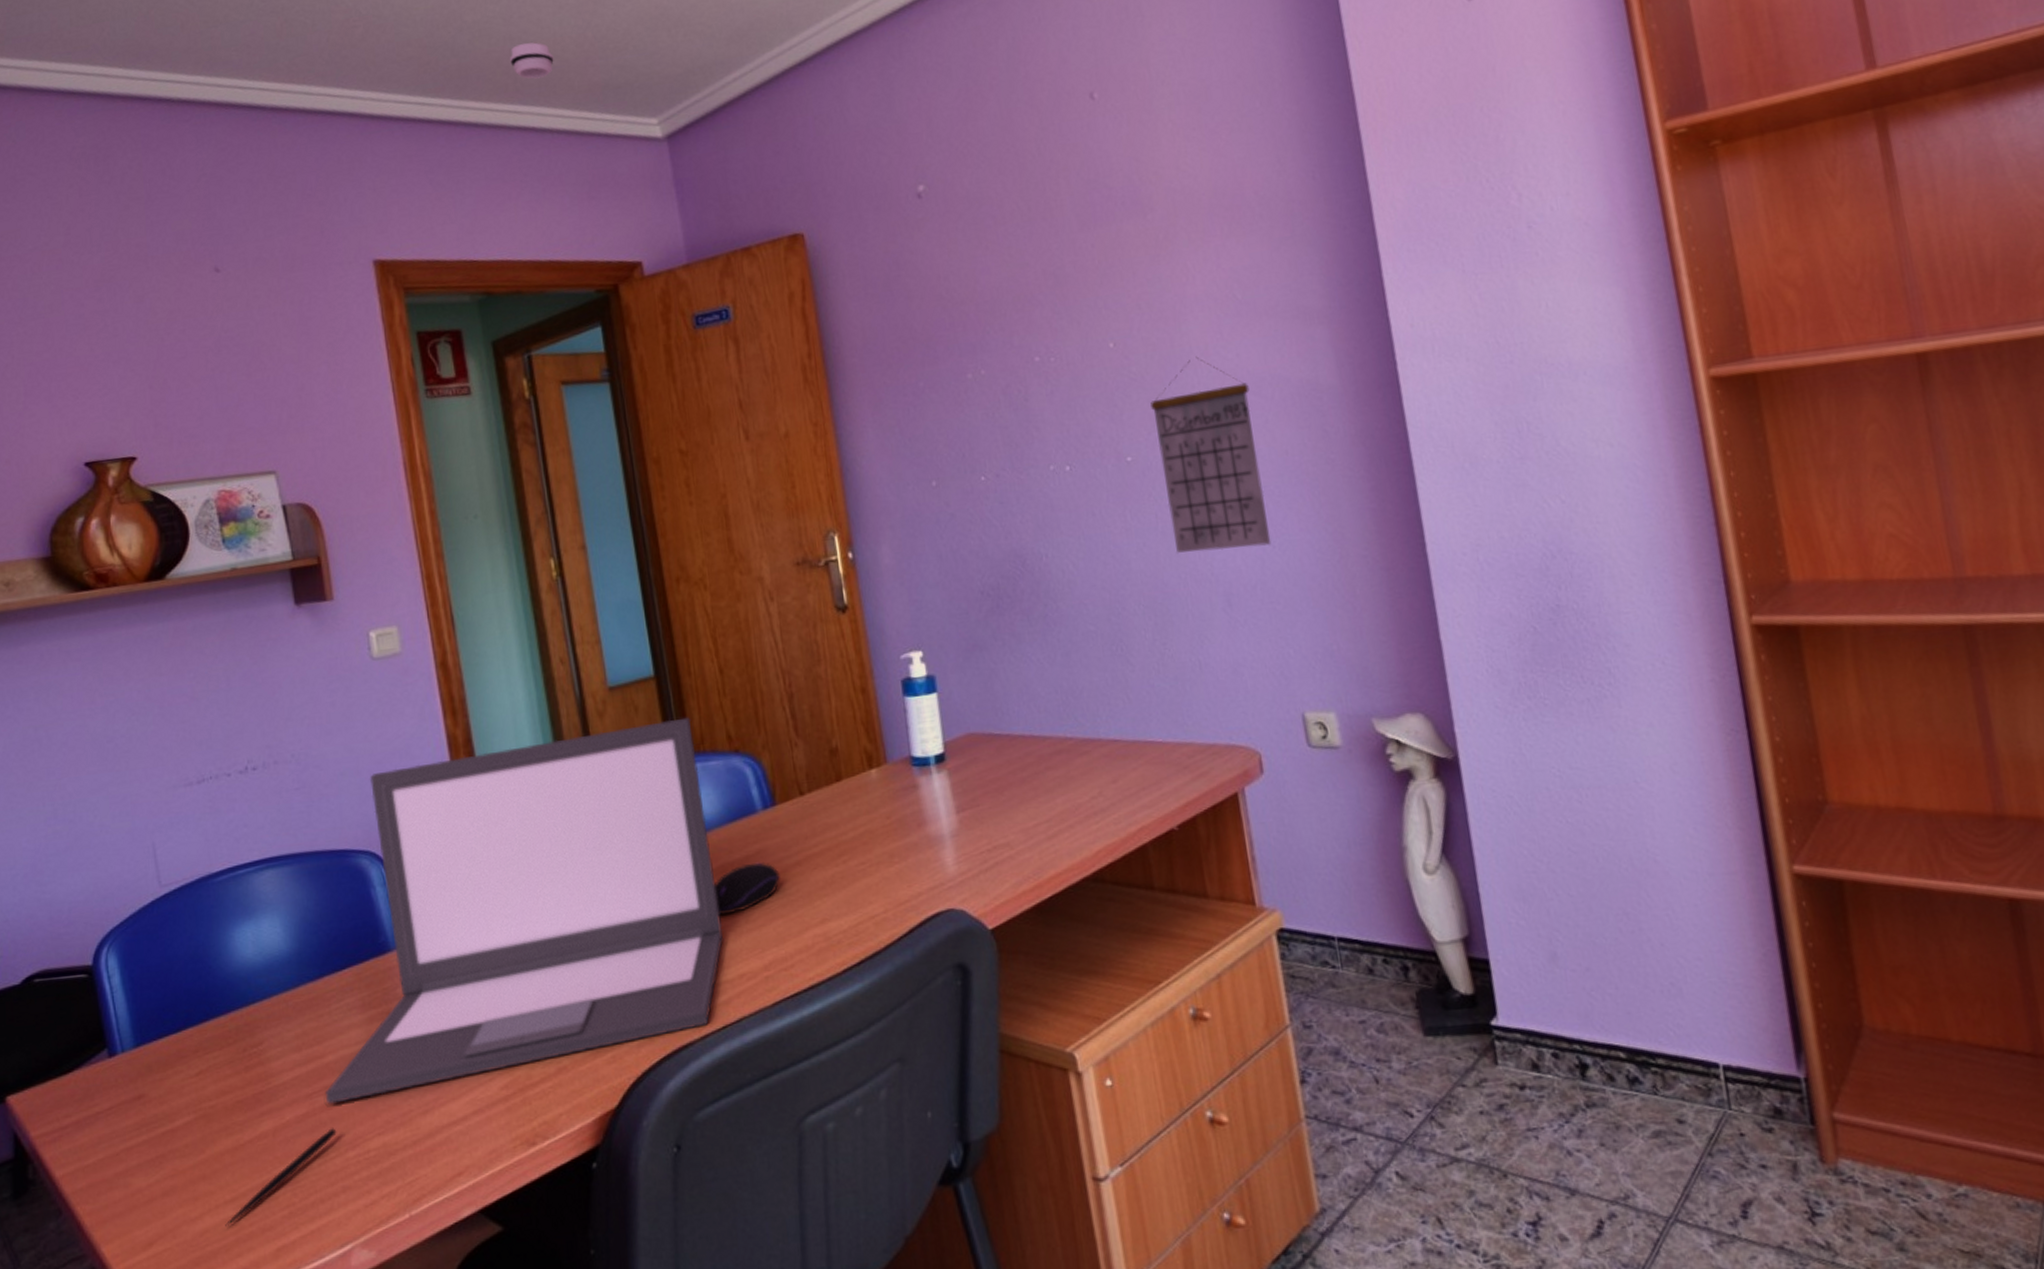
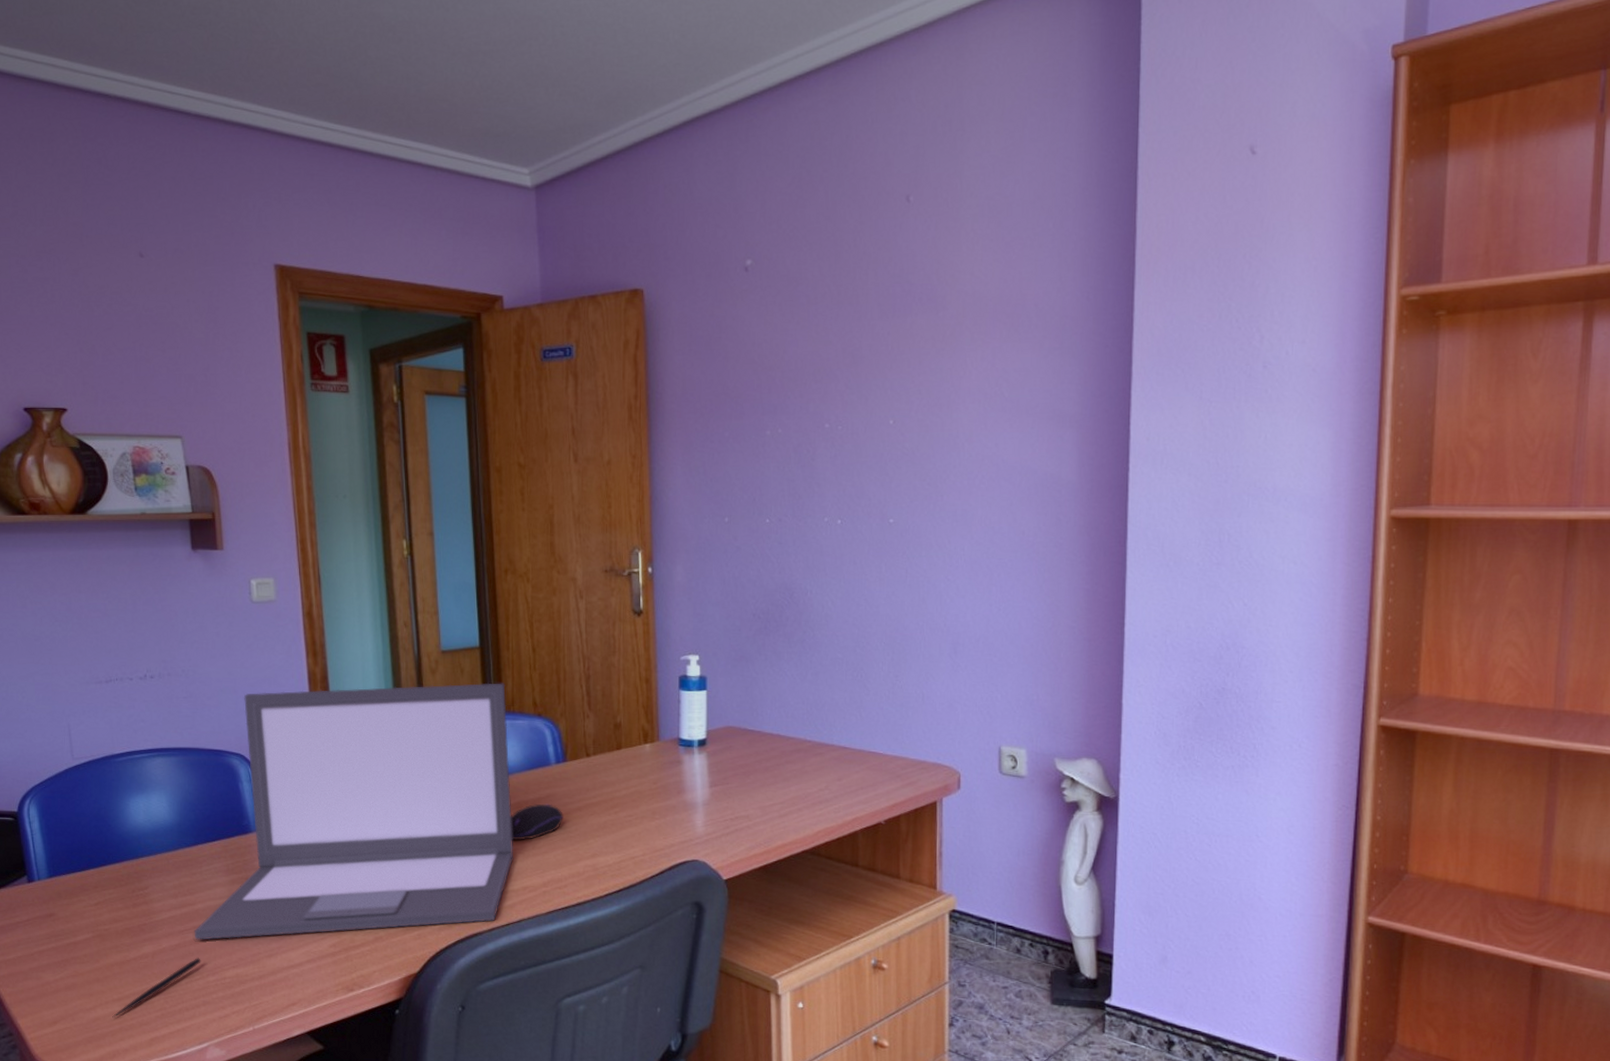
smoke detector: present [510,42,554,79] -> none [406,84,444,118]
calendar: present [1150,356,1272,553] -> none [916,441,1001,607]

